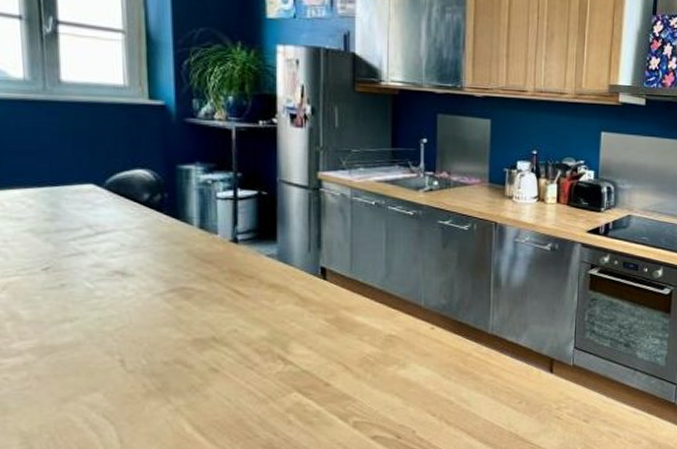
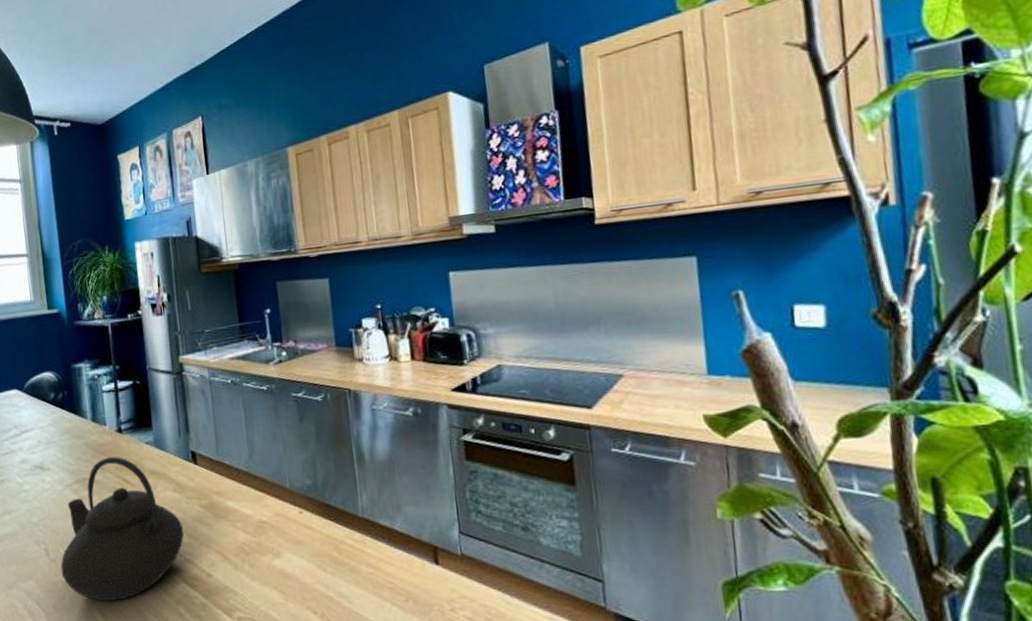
teapot: none [141,267,303,413] -> present [60,457,184,602]

